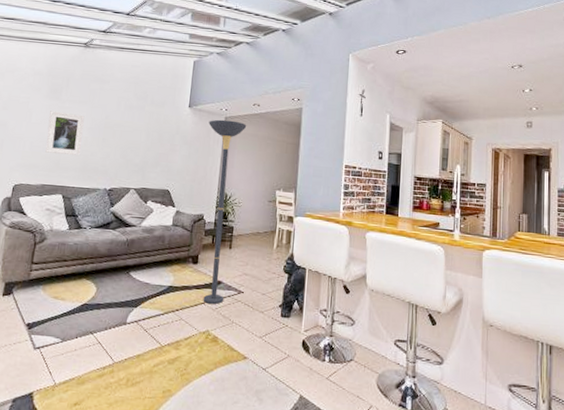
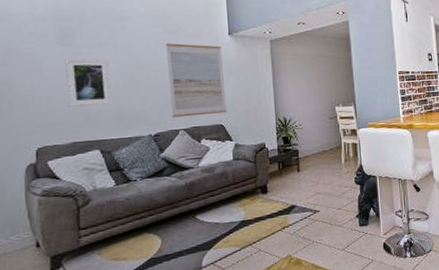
wall art: none [127,108,180,179] -> present [165,43,227,118]
floor lamp: present [203,119,247,305] -> none [253,42,301,230]

